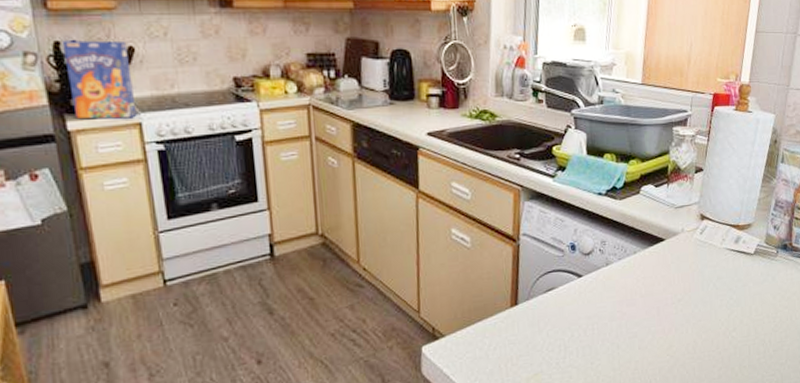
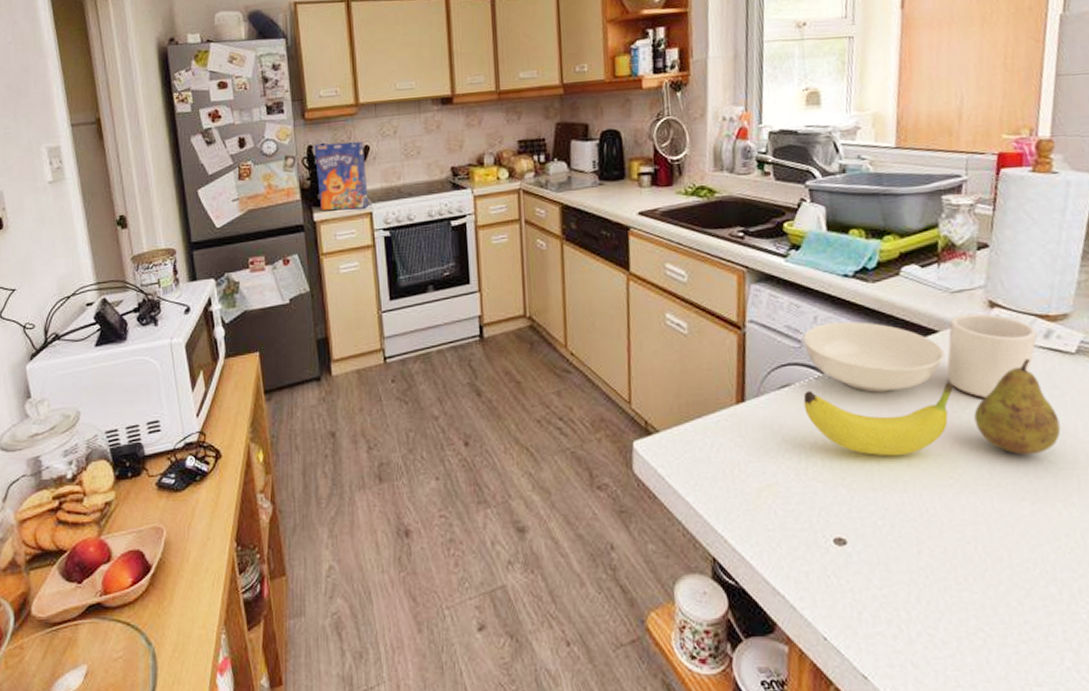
fruit: none [564,280,674,343] -> present [803,383,955,457]
bowl: none [566,233,668,292] -> present [803,322,945,393]
mug: none [669,224,731,292] -> present [946,313,1037,399]
fruit: none [686,259,741,334] -> present [973,358,1061,455]

